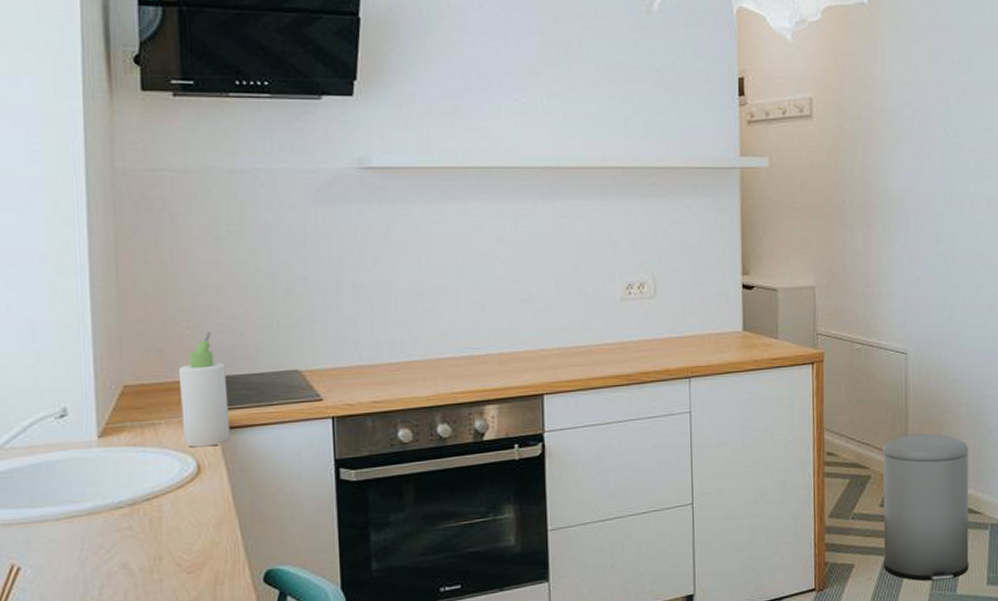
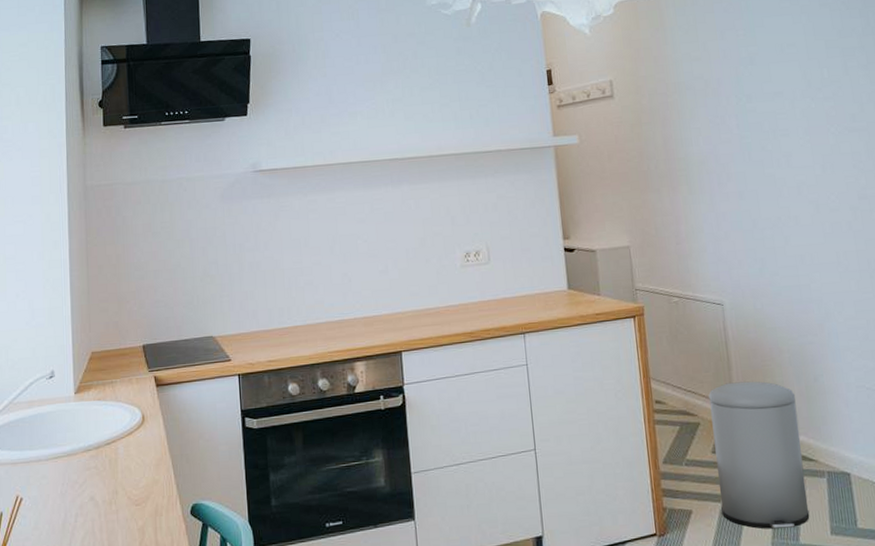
bottle: present [178,332,230,448] -> none [128,307,165,401]

